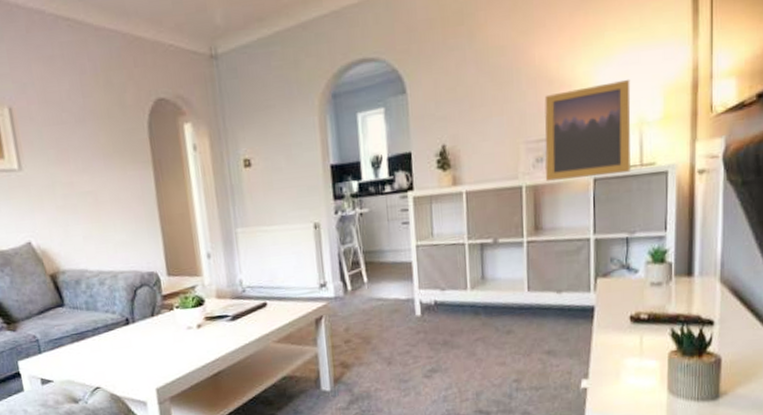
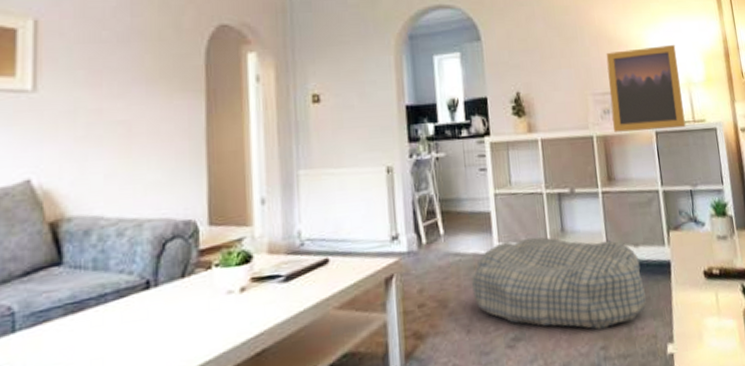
dog bed: none [393,284,564,365] -> present [472,237,646,330]

